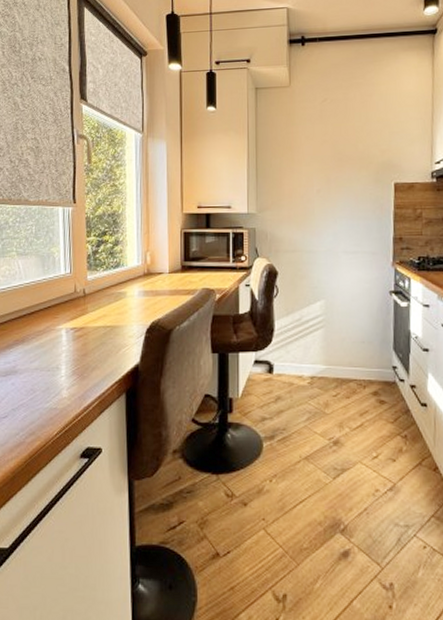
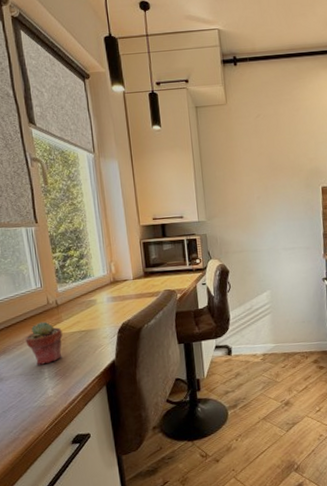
potted succulent: none [46,311,86,360] -> present [25,321,63,365]

